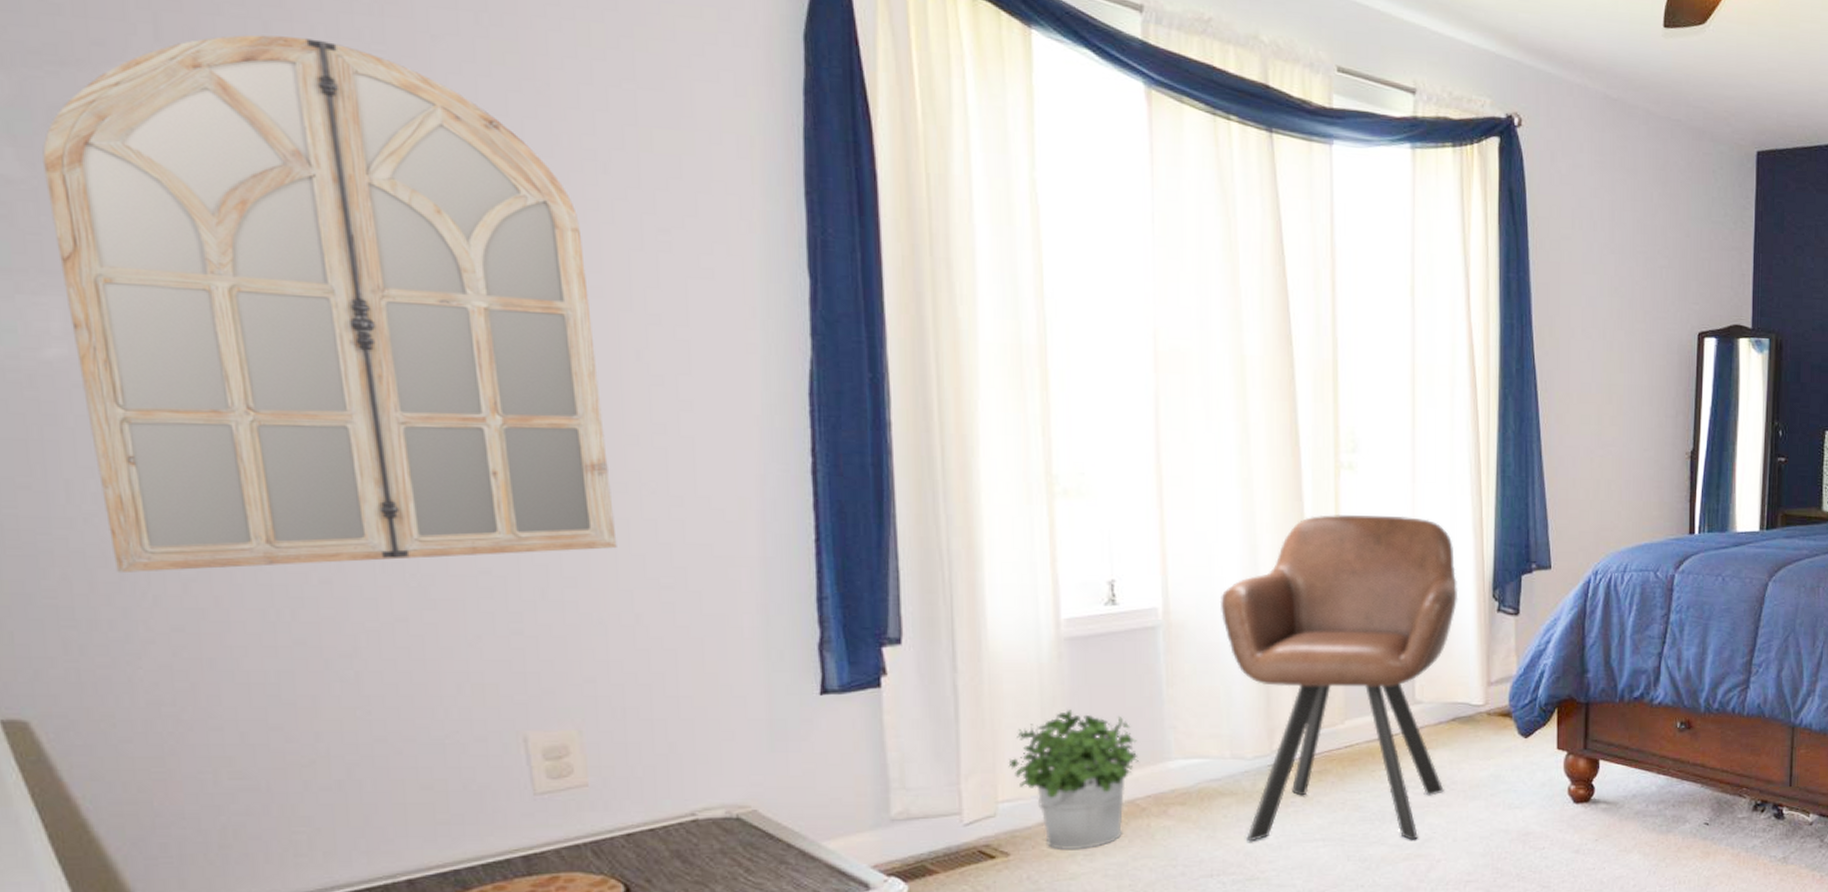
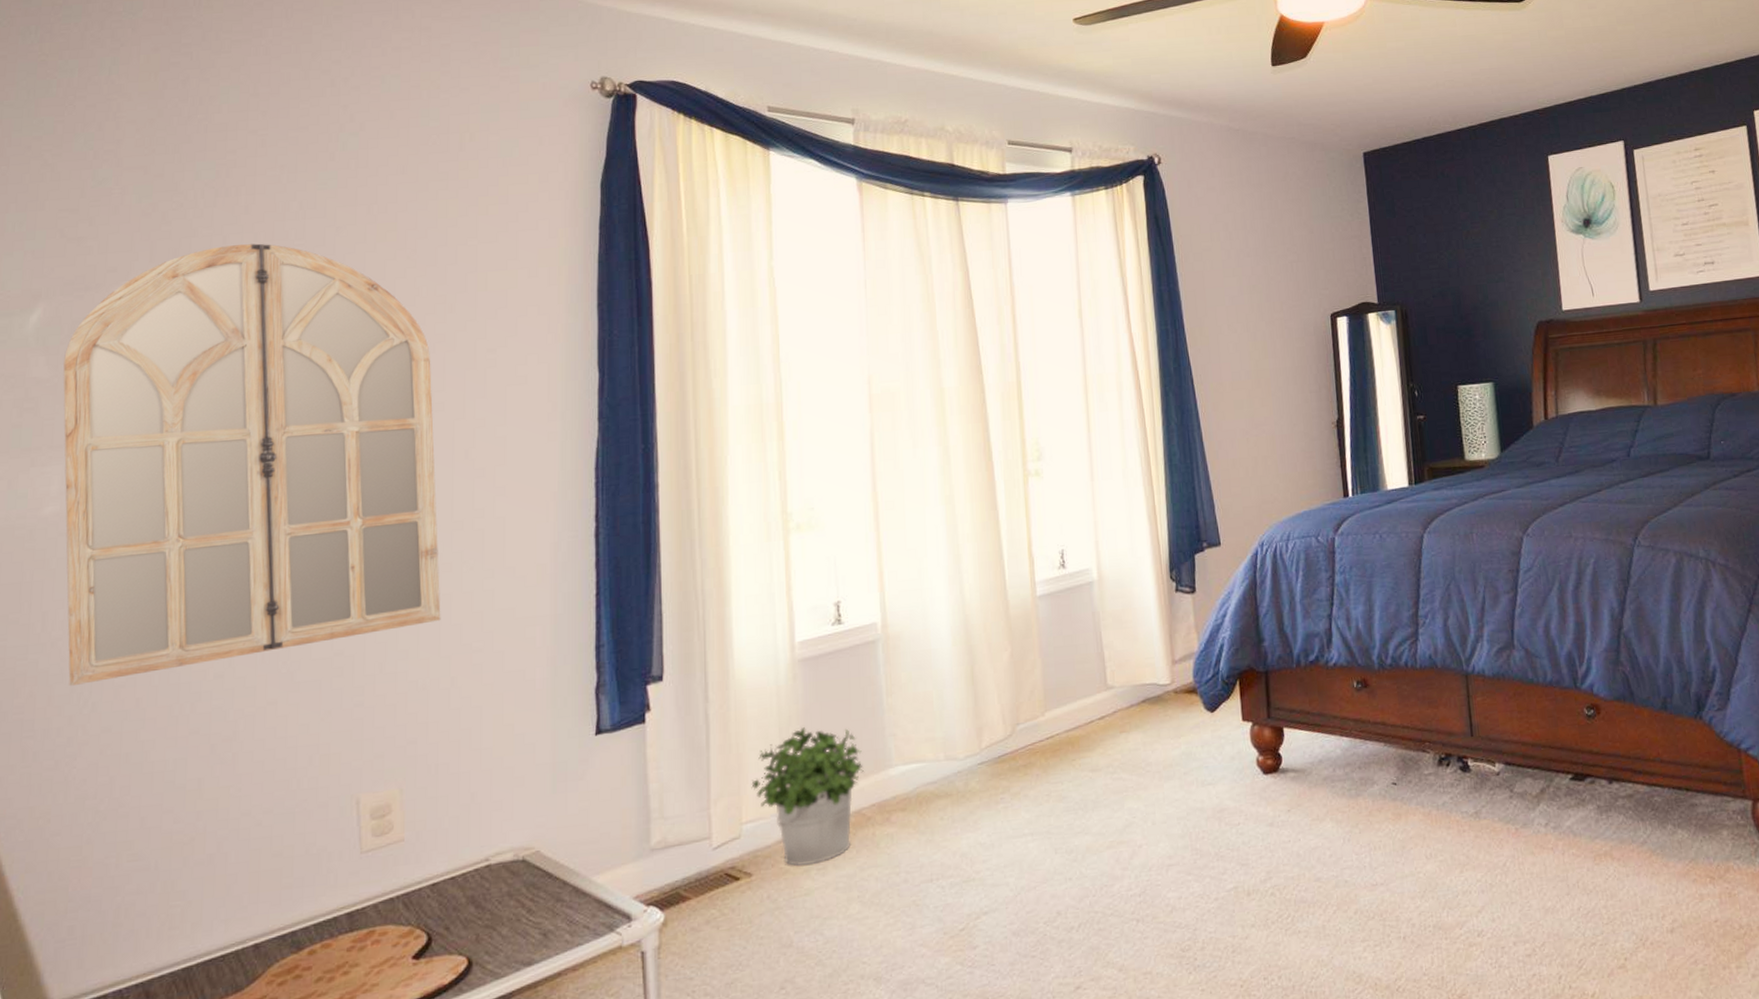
armchair: present [1219,515,1459,841] -> none [930,512,1140,841]

